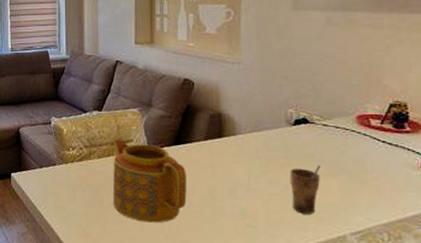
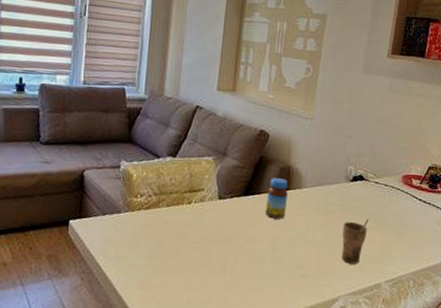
teapot: present [110,139,187,223] -> none [176,187,252,274]
jar: none [198,126,222,168] -> present [264,178,288,219]

